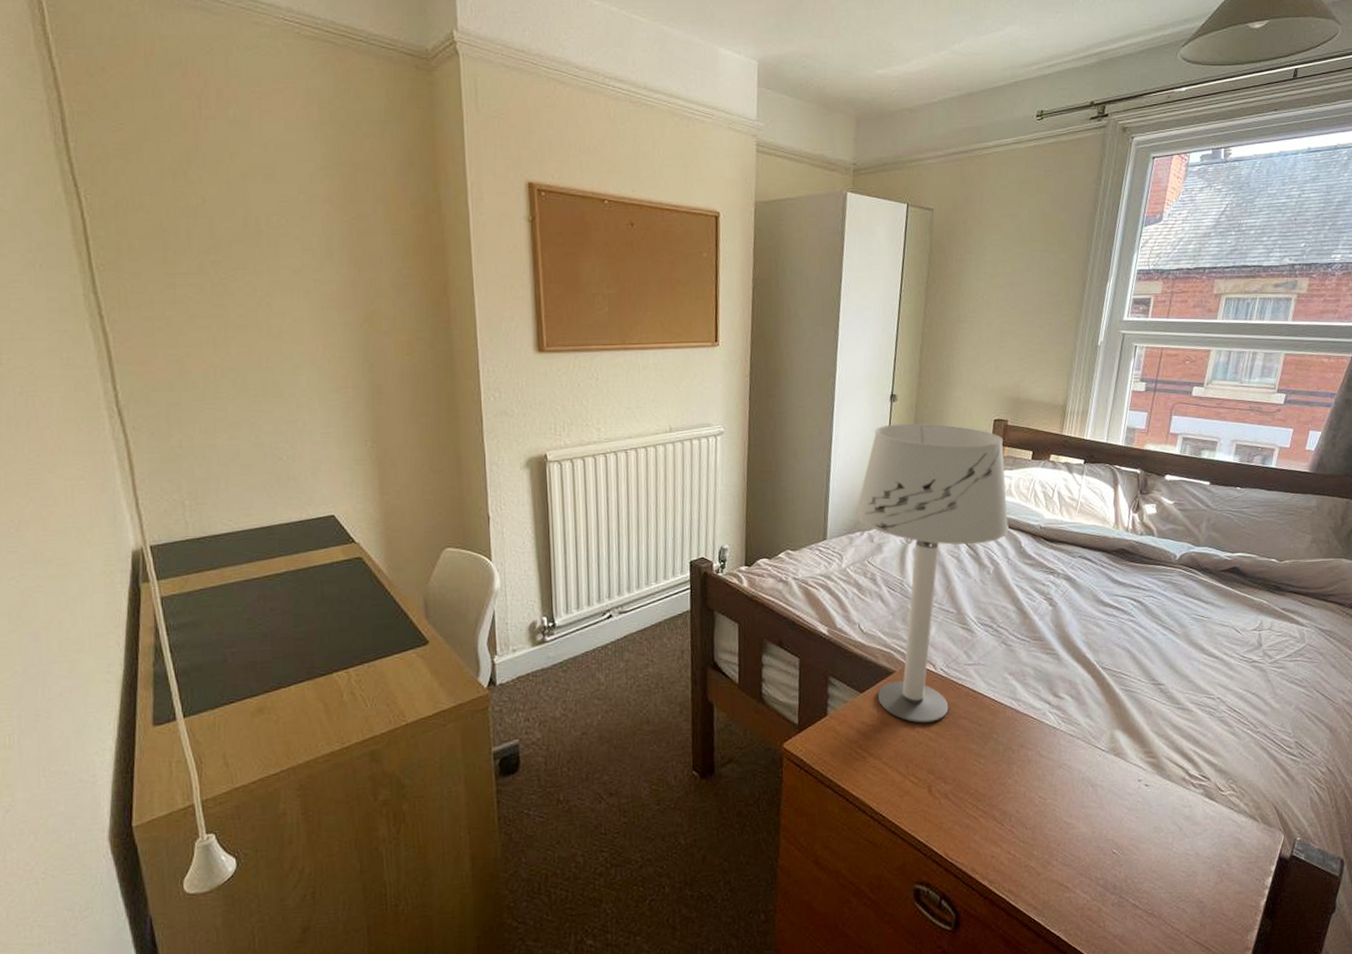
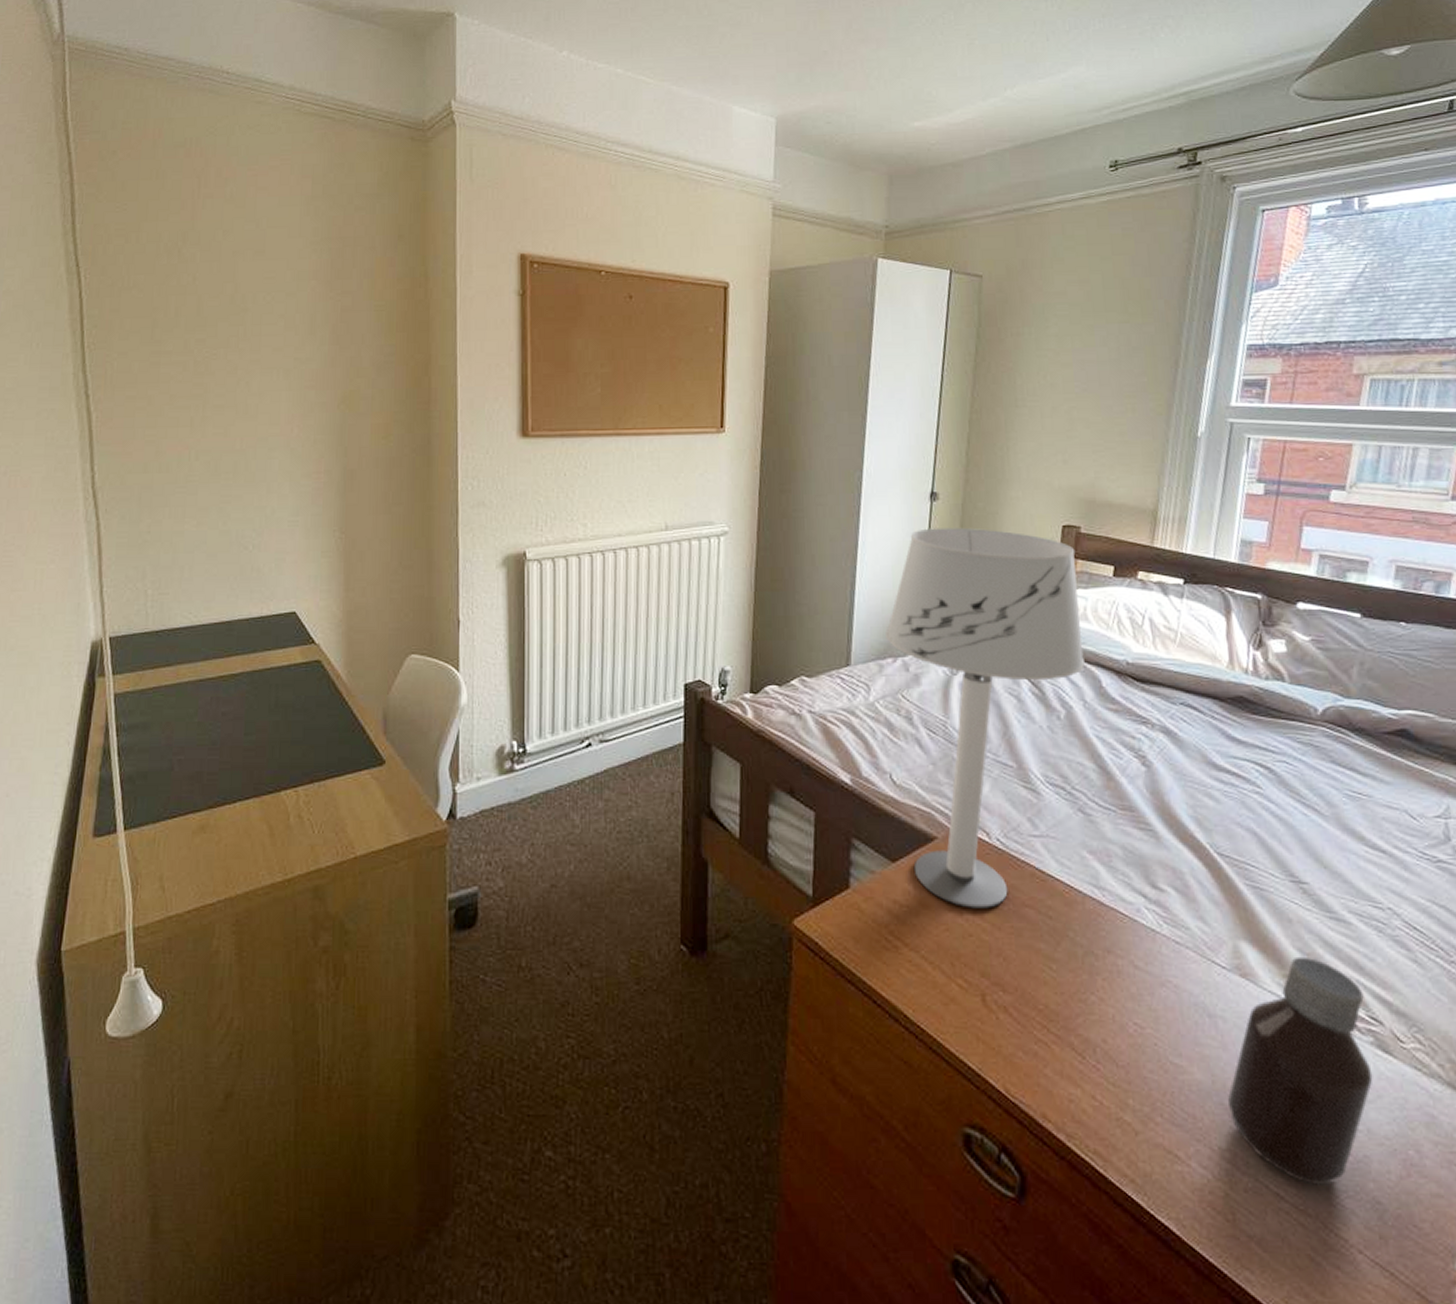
bottle: none [1103,737,1202,896] -> present [1228,956,1373,1185]

